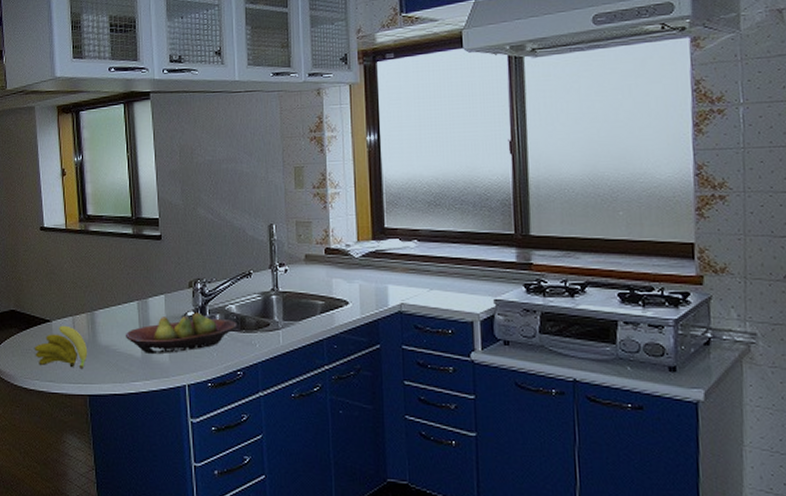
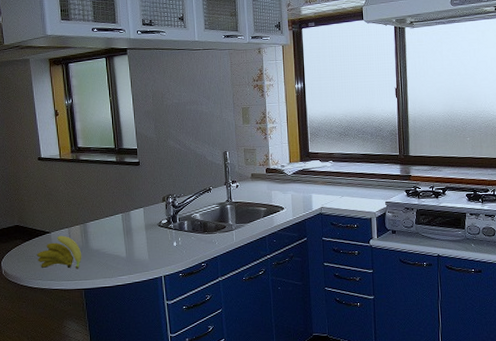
fruit bowl: present [125,312,237,355] -> none [112,220,201,255]

